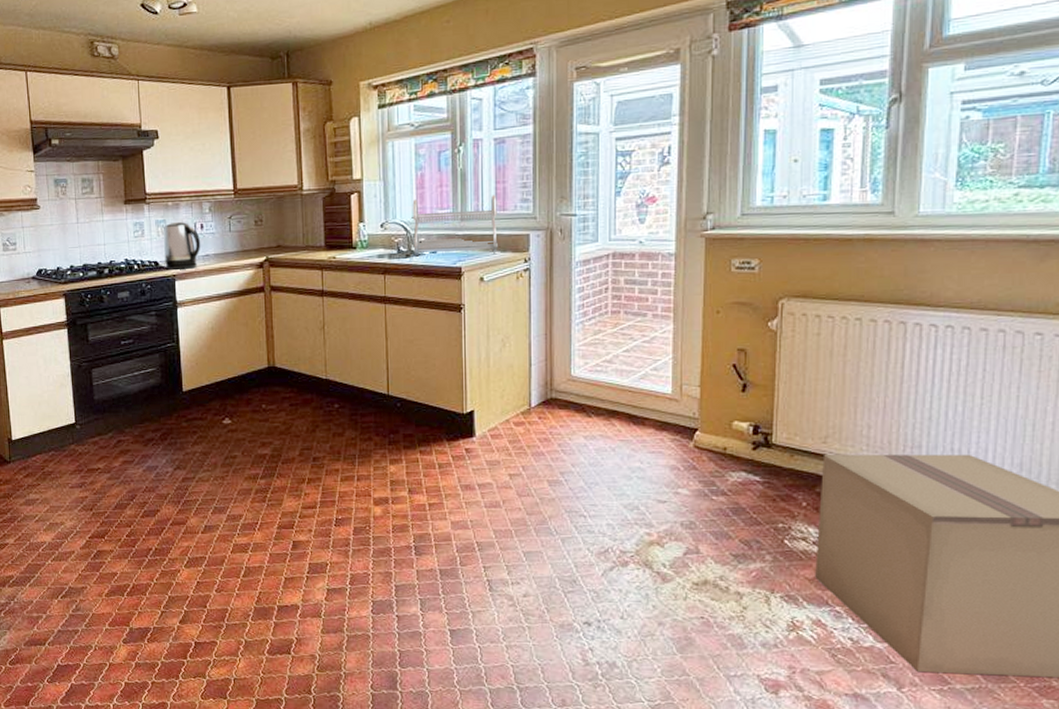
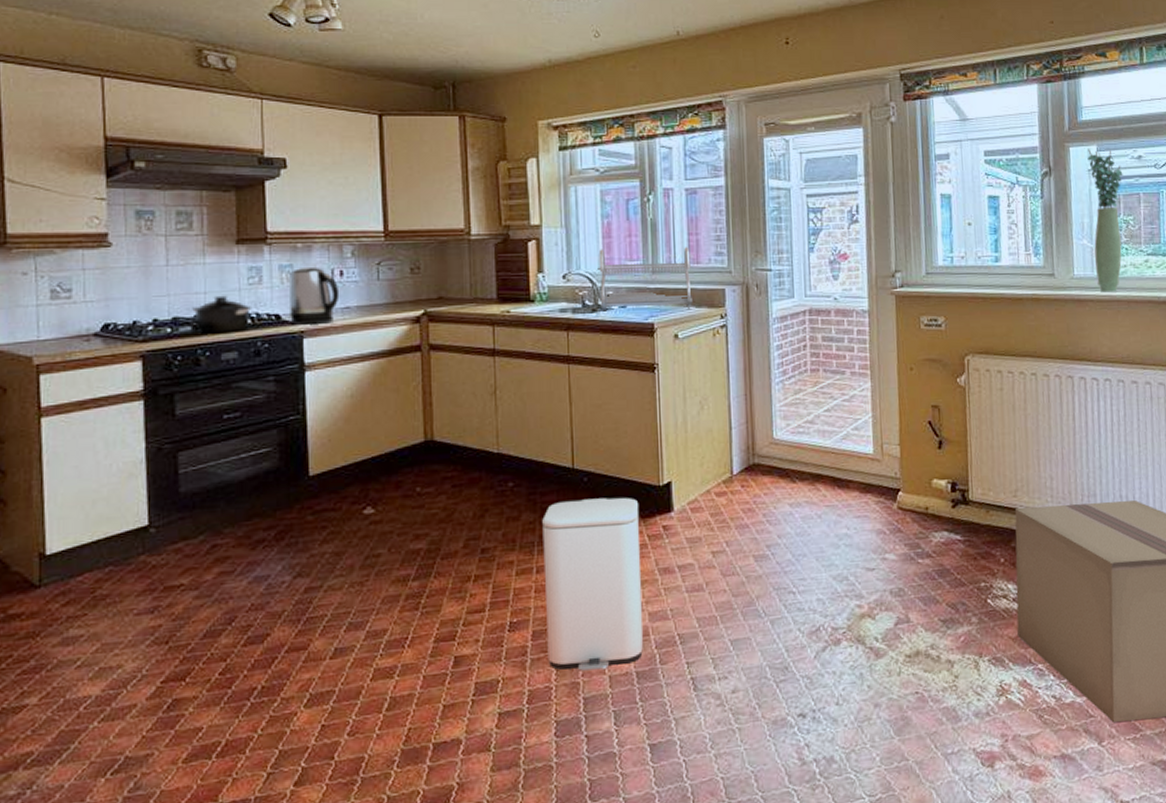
saucepan: none [96,246,138,277] -> present [192,295,252,334]
pedal bin: none [362,421,447,565] -> present [542,498,644,673]
vase: none [947,68,997,231] -> present [1087,149,1123,293]

